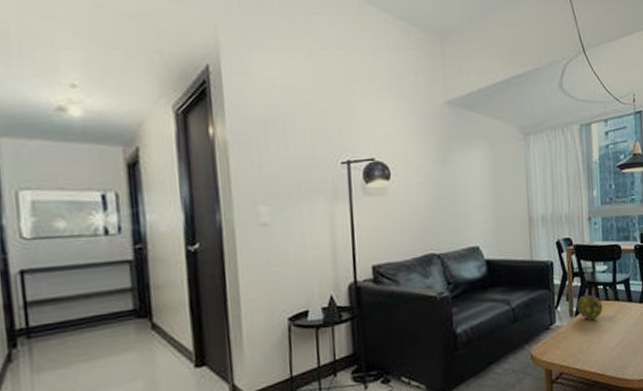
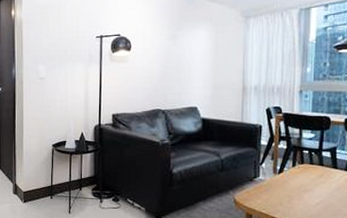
decorative ball: present [577,294,603,320] -> none [281,157,306,178]

